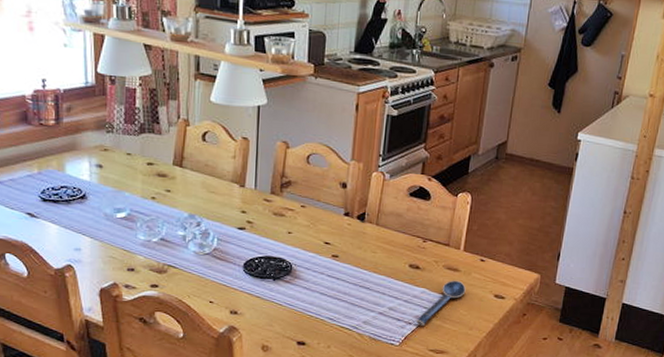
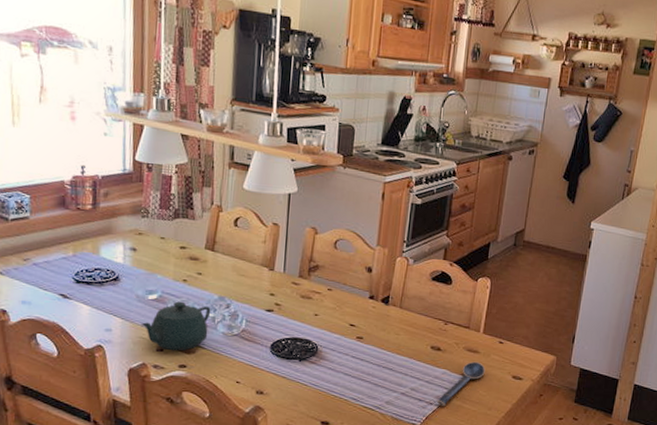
teapot: none [110,219,181,271] -> present [141,301,211,351]

